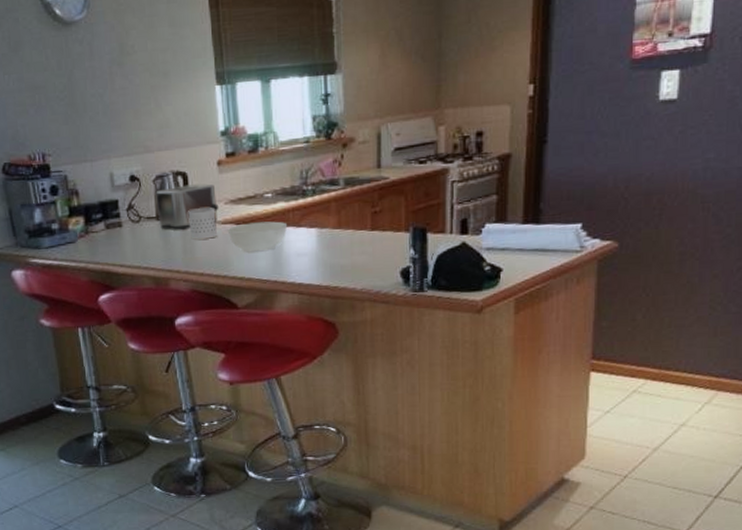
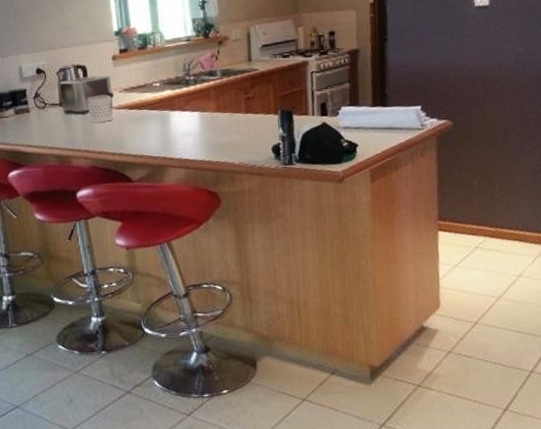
bowl: present [227,221,288,253] -> none [122,106,174,133]

